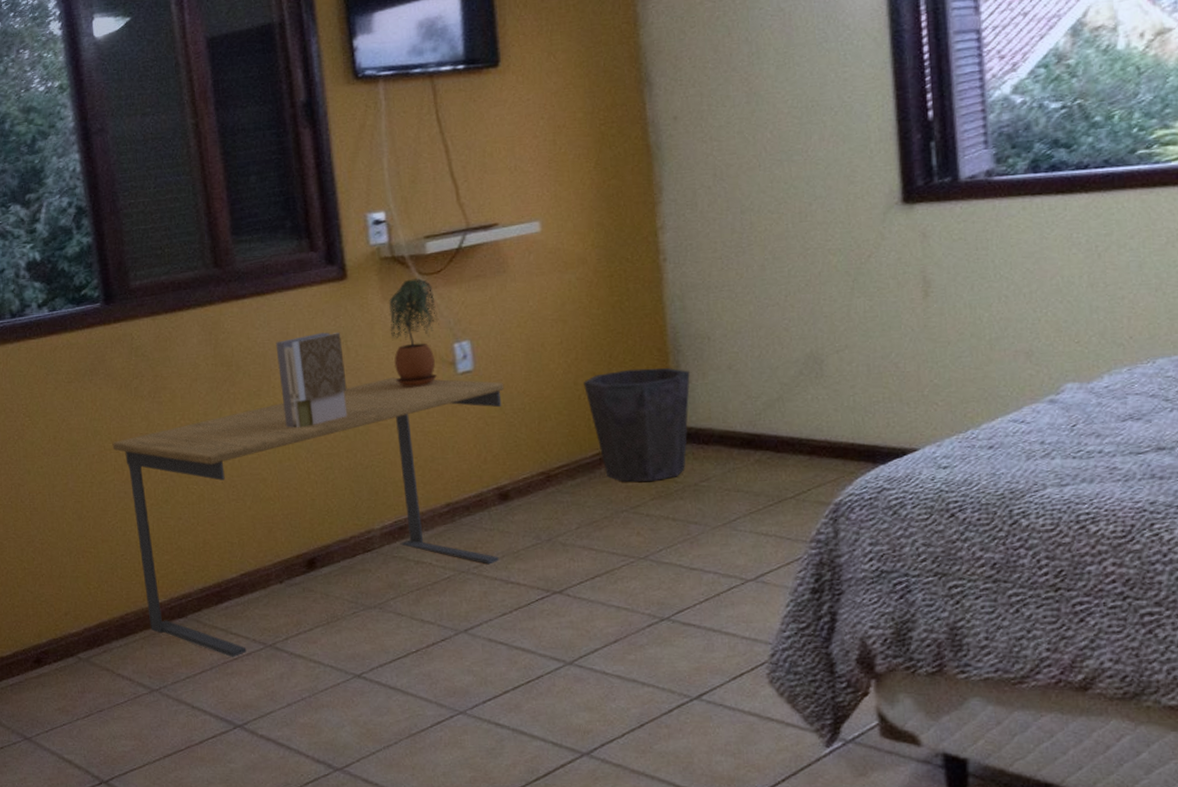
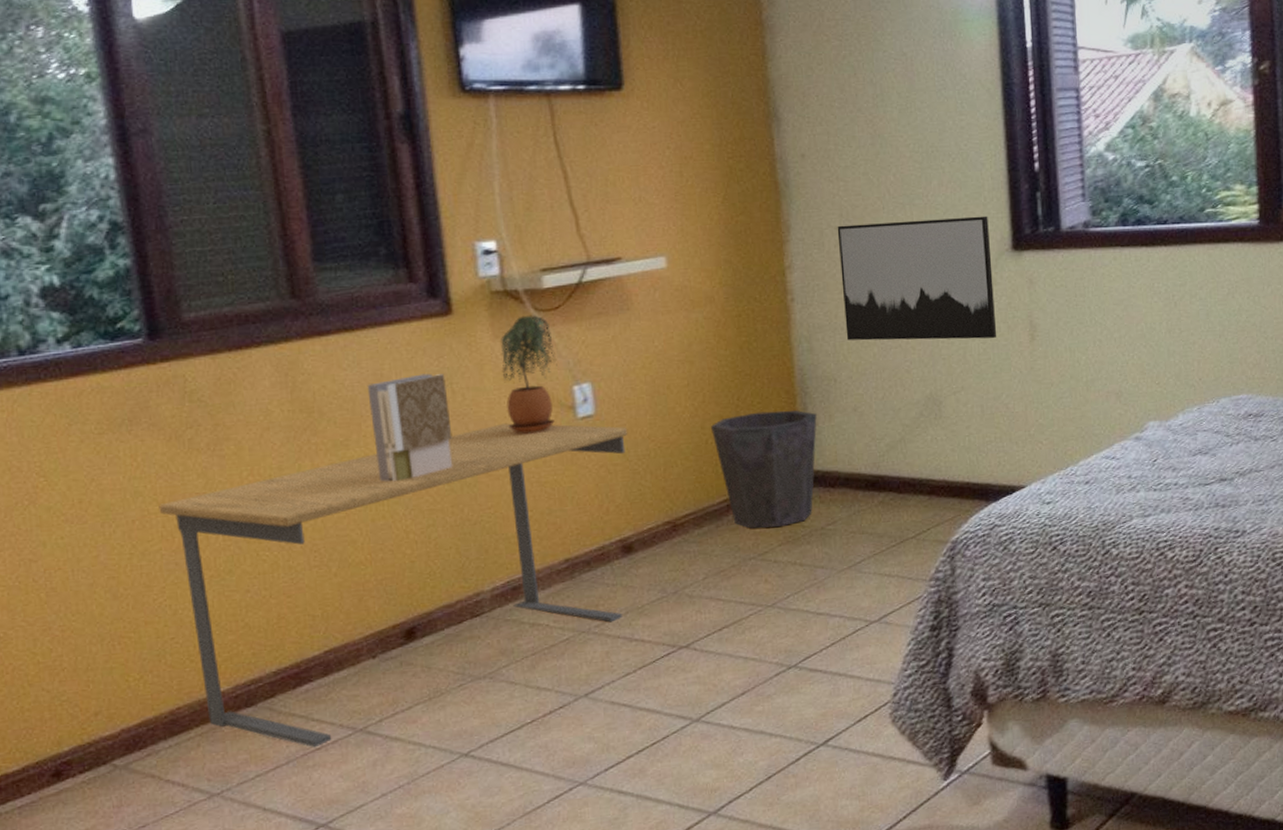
wall art: none [710,168,886,299] -> present [837,216,997,341]

